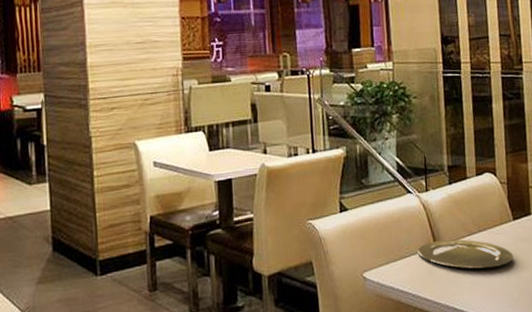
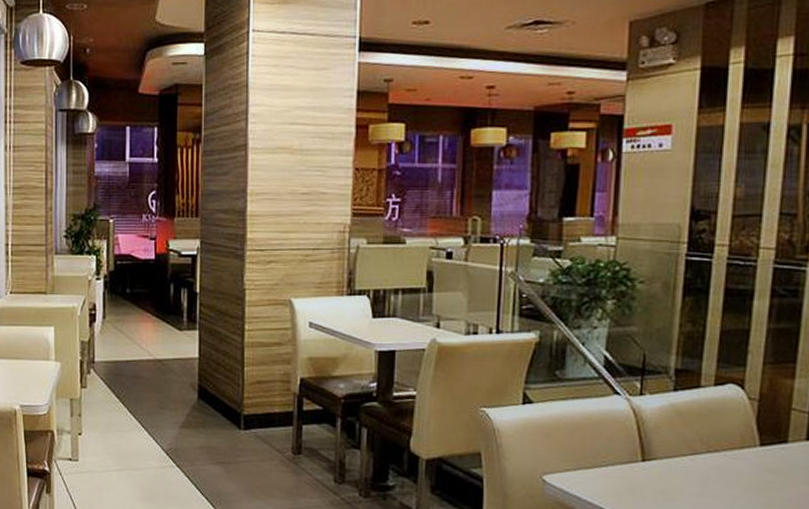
plate: present [417,239,514,269] -> none [618,454,753,498]

